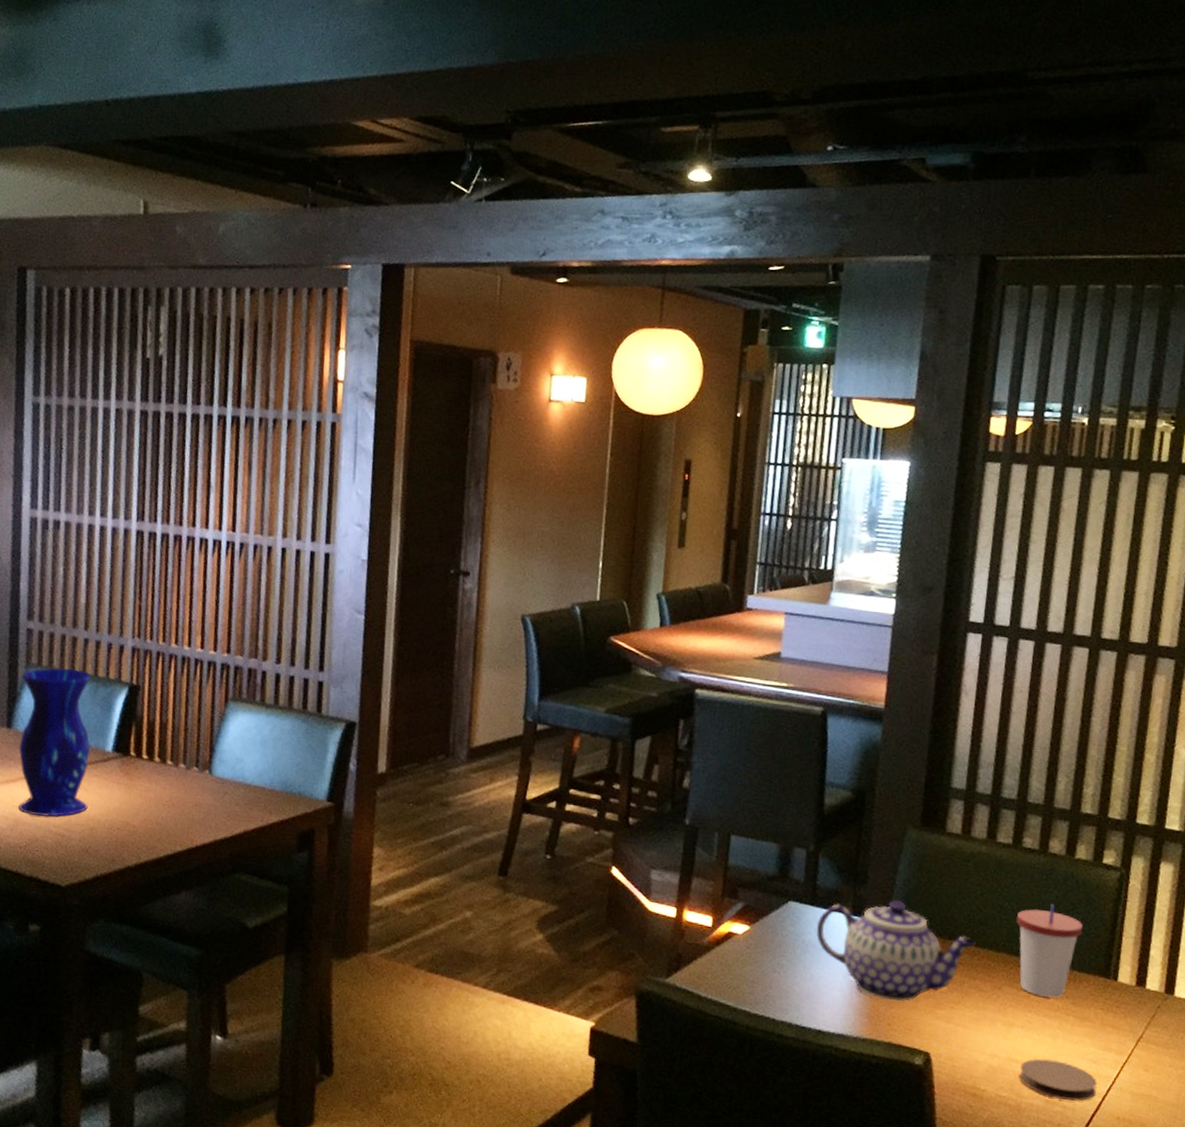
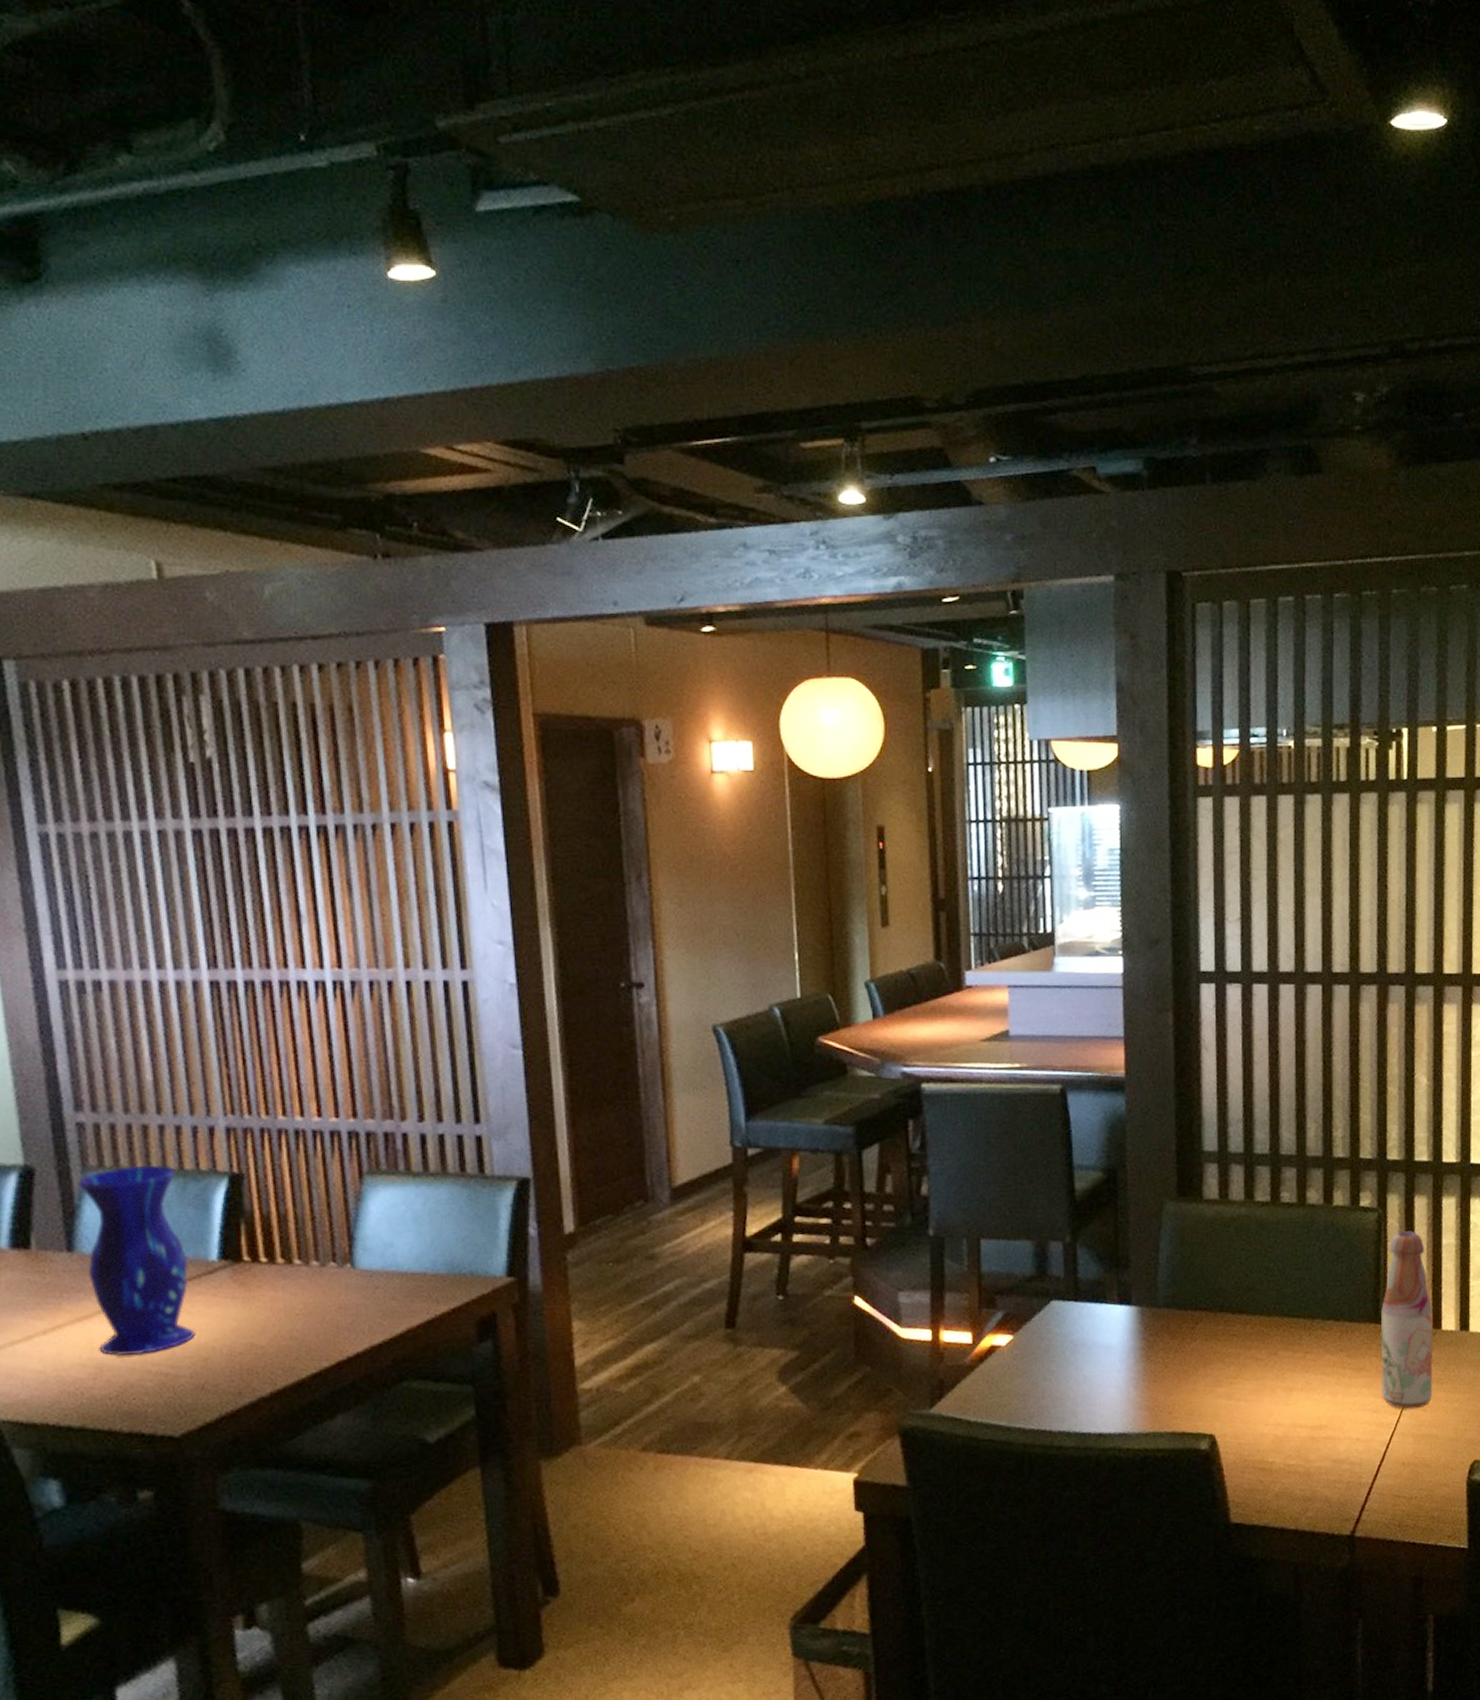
teapot: present [816,899,976,1002] -> none [1083,1279,1246,1388]
cup: present [1016,904,1083,998] -> none [1283,1257,1348,1354]
coaster: present [1019,1058,1097,1101] -> none [1304,1417,1380,1456]
bottle: none [1103,894,1167,1068] -> present [1380,1231,1433,1410]

